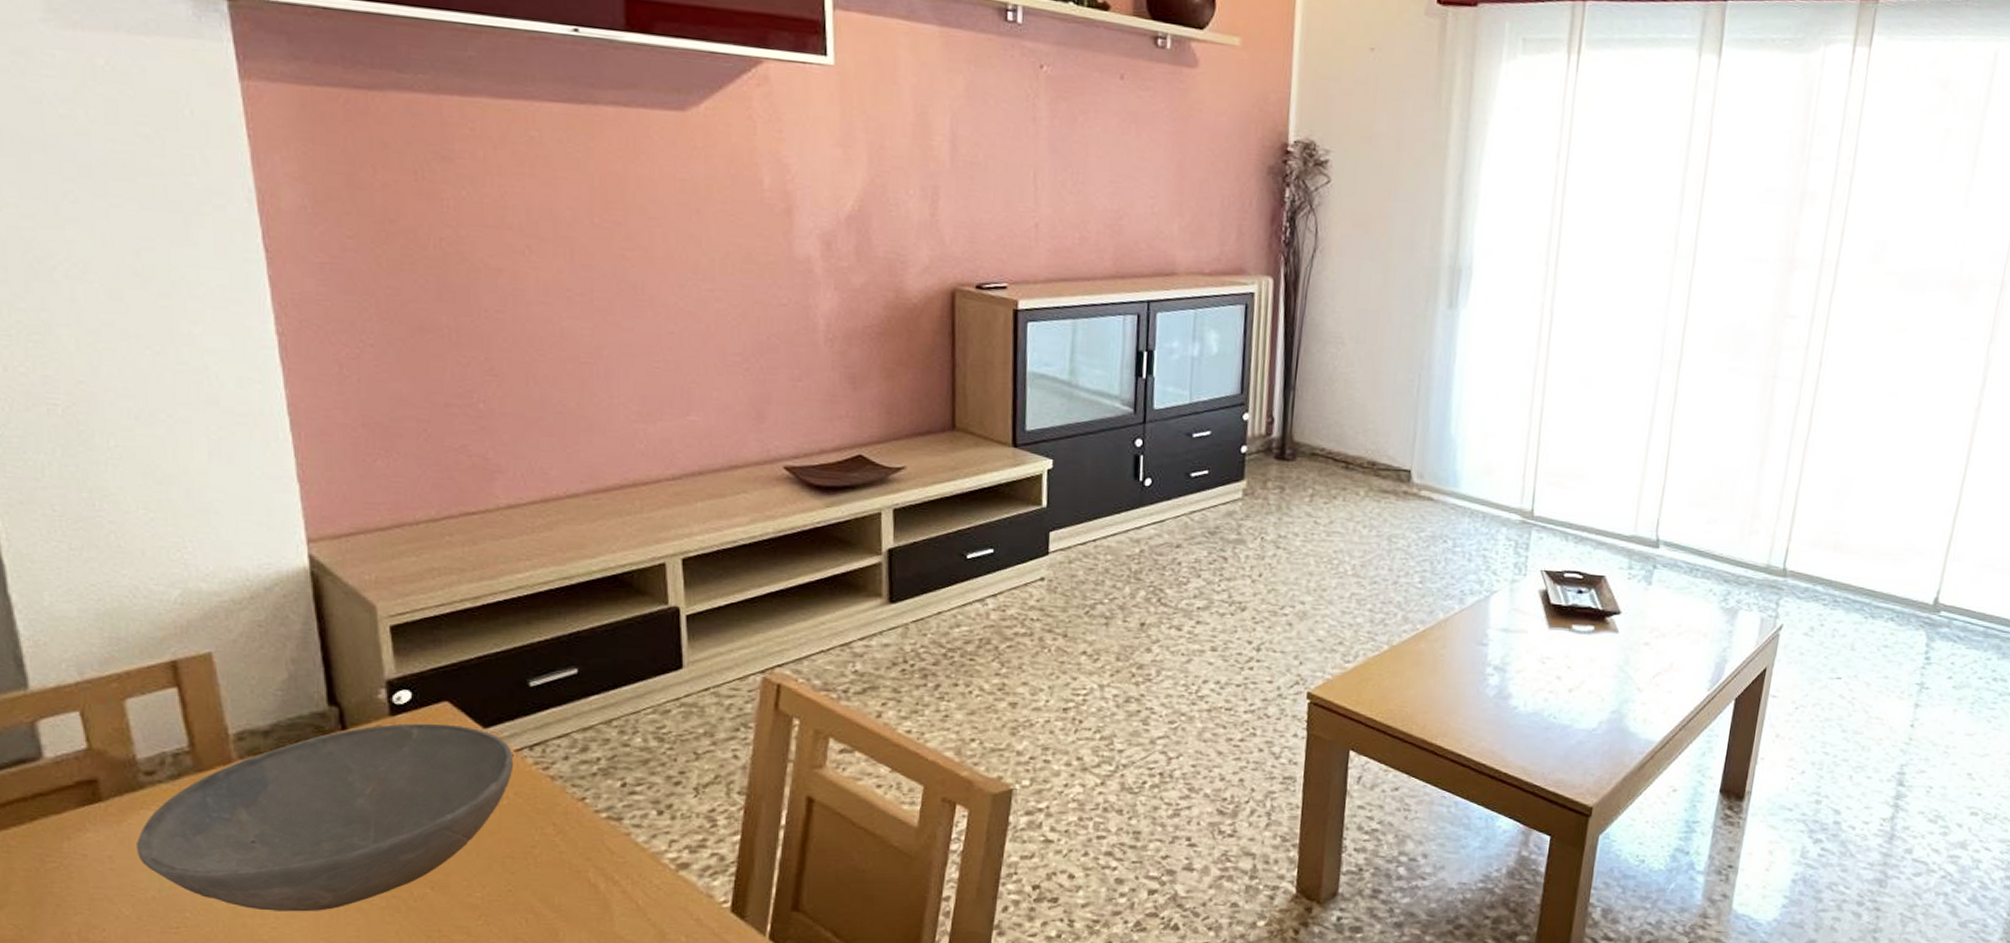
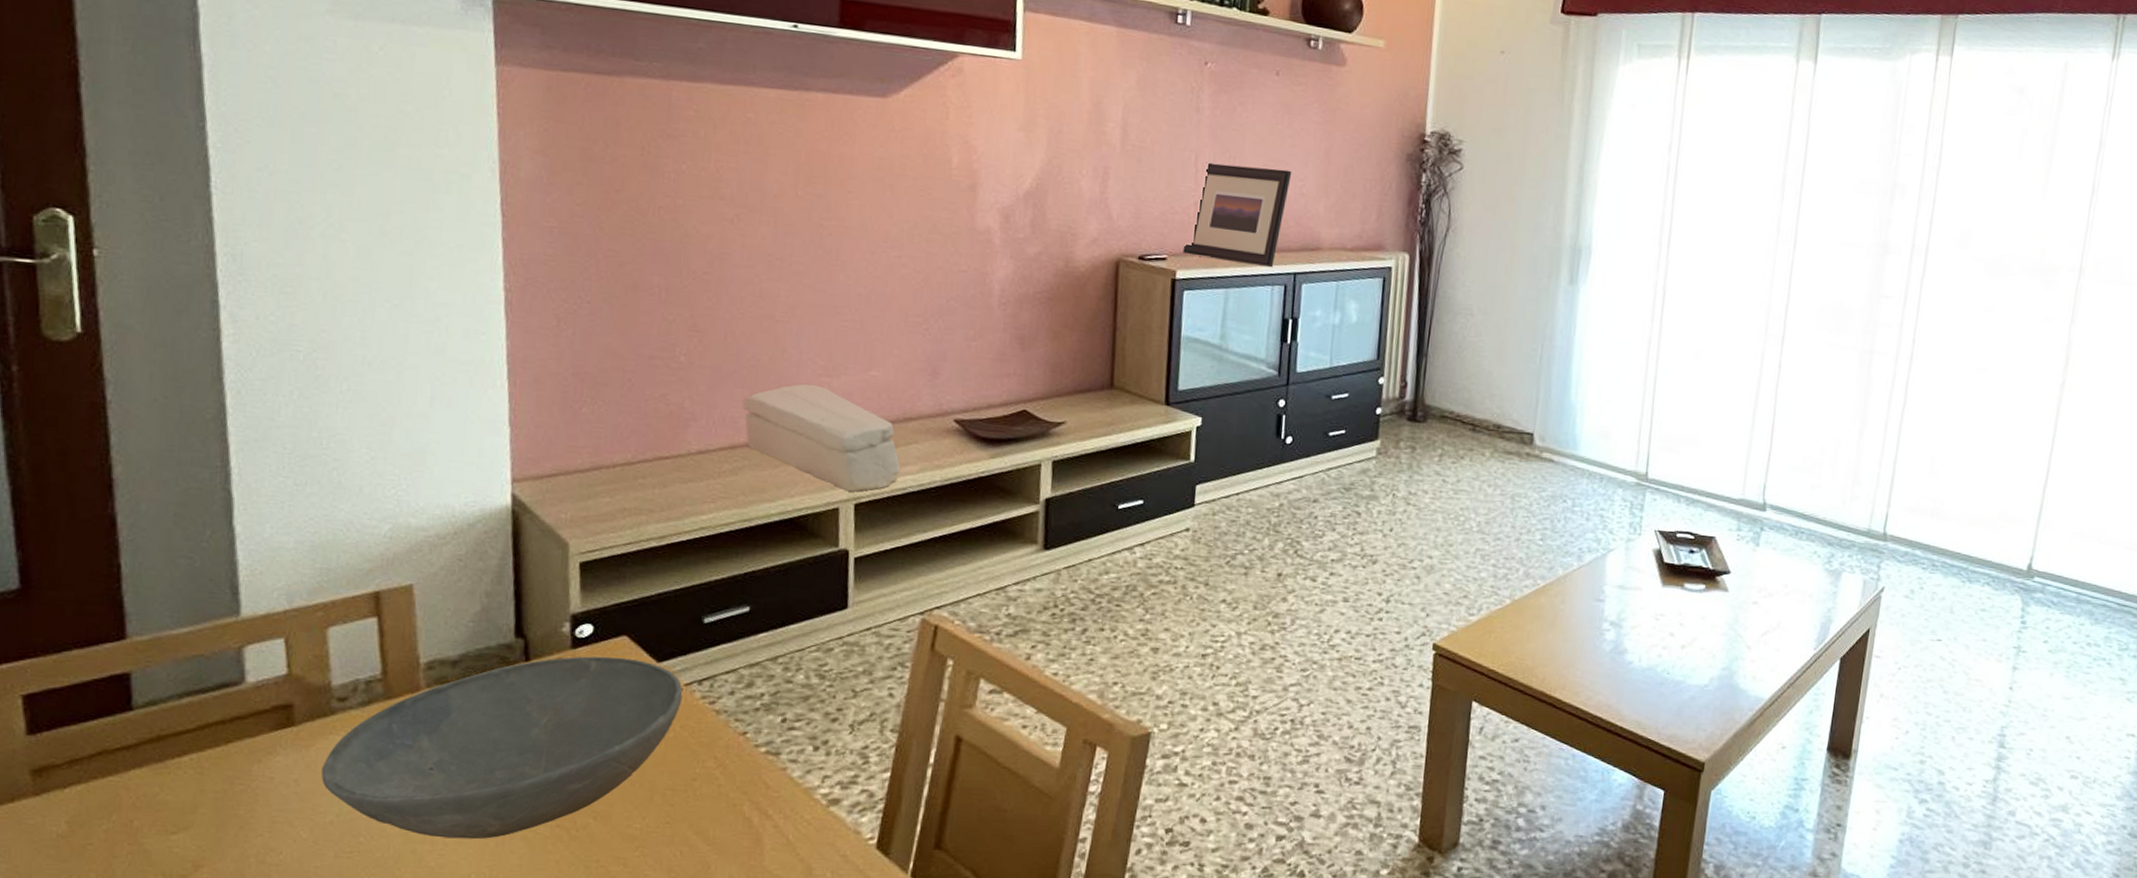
decorative box: none [553,430,730,546] -> present [743,383,901,492]
picture frame: none [1024,180,1142,296] -> present [1182,163,1292,268]

